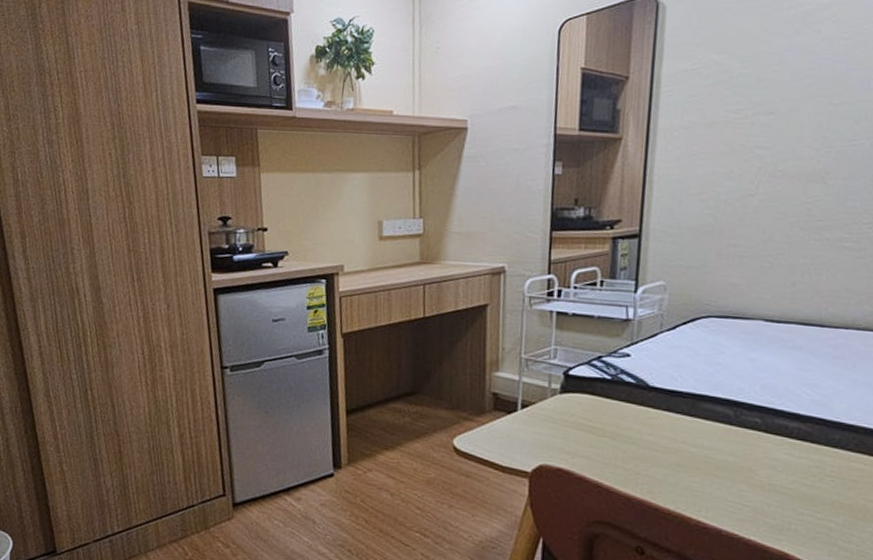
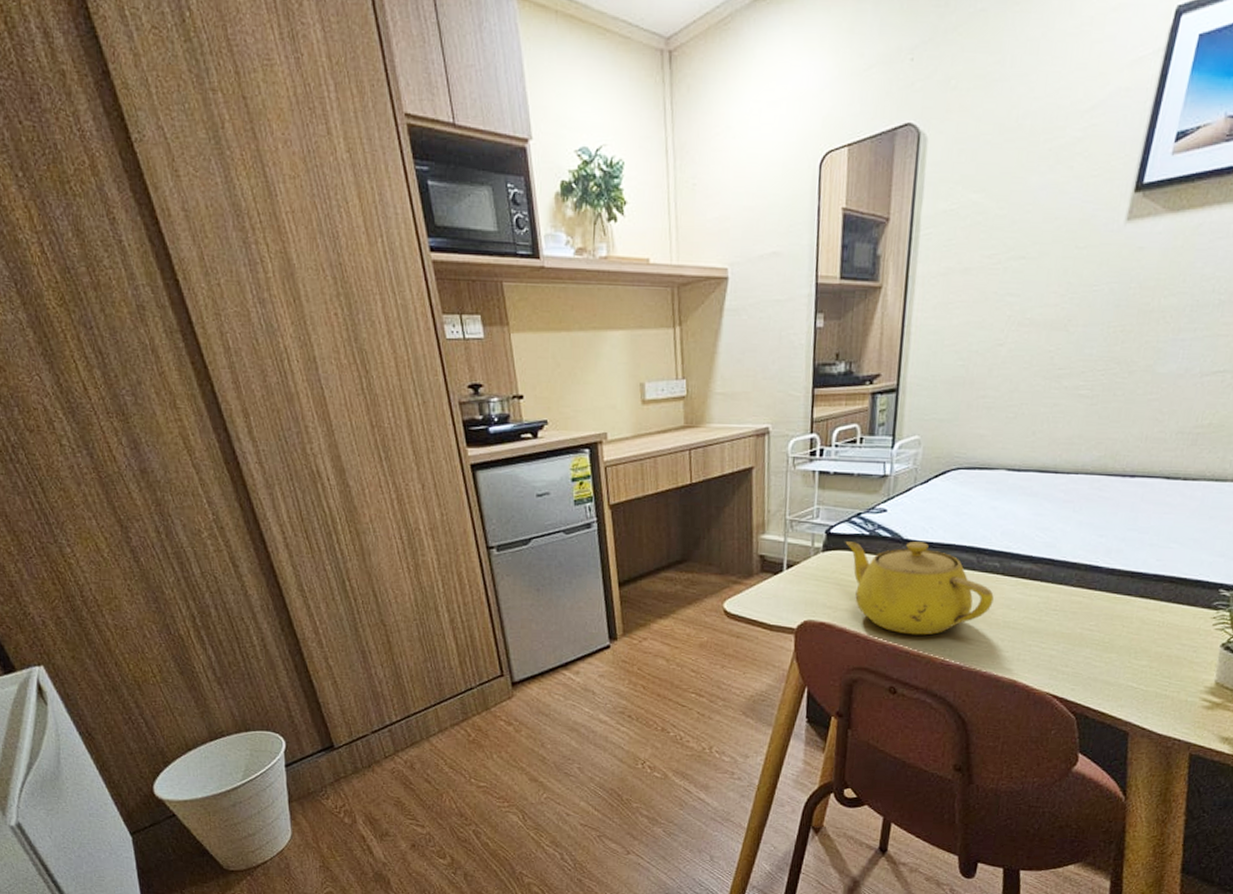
teapot: none [585,384,756,492] -> present [845,541,994,635]

